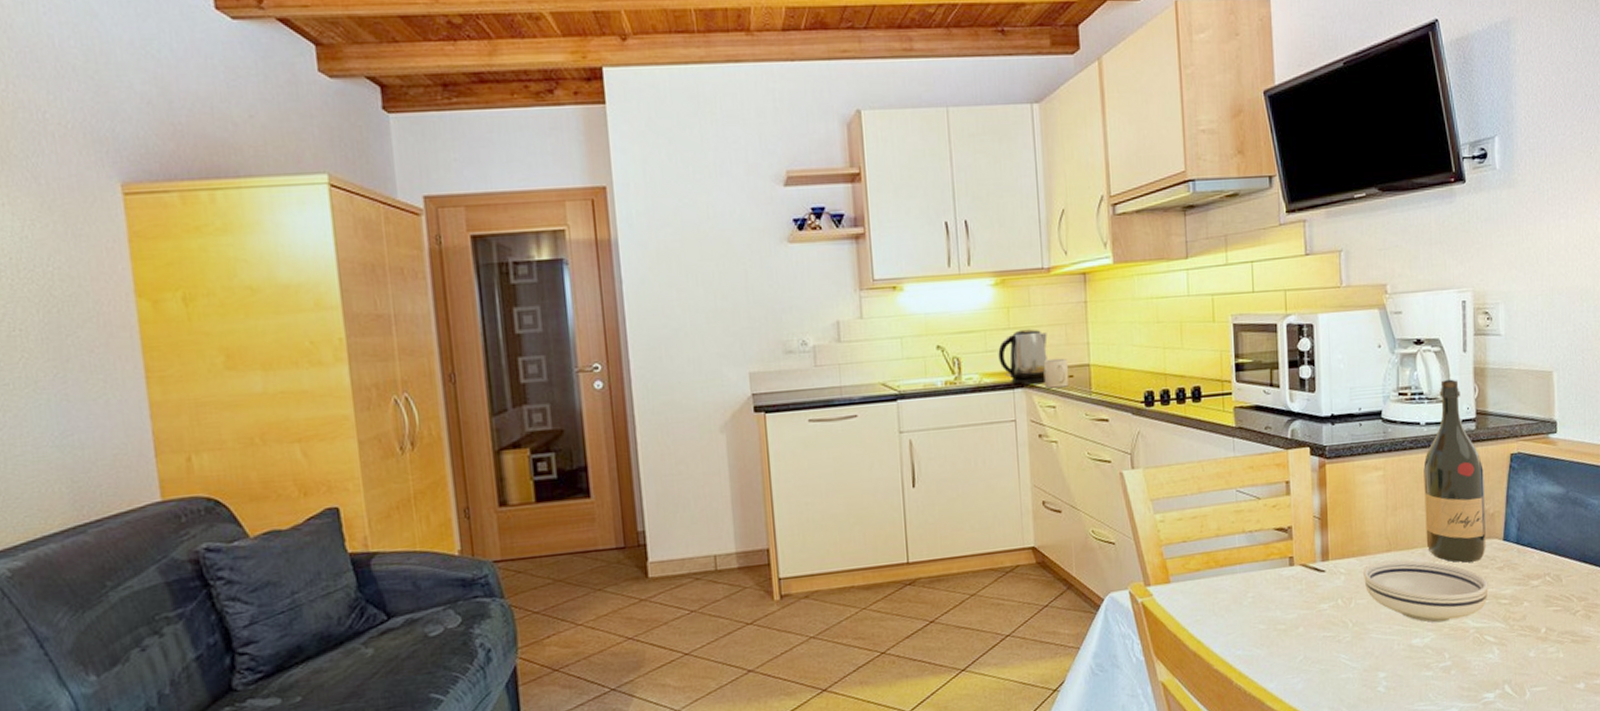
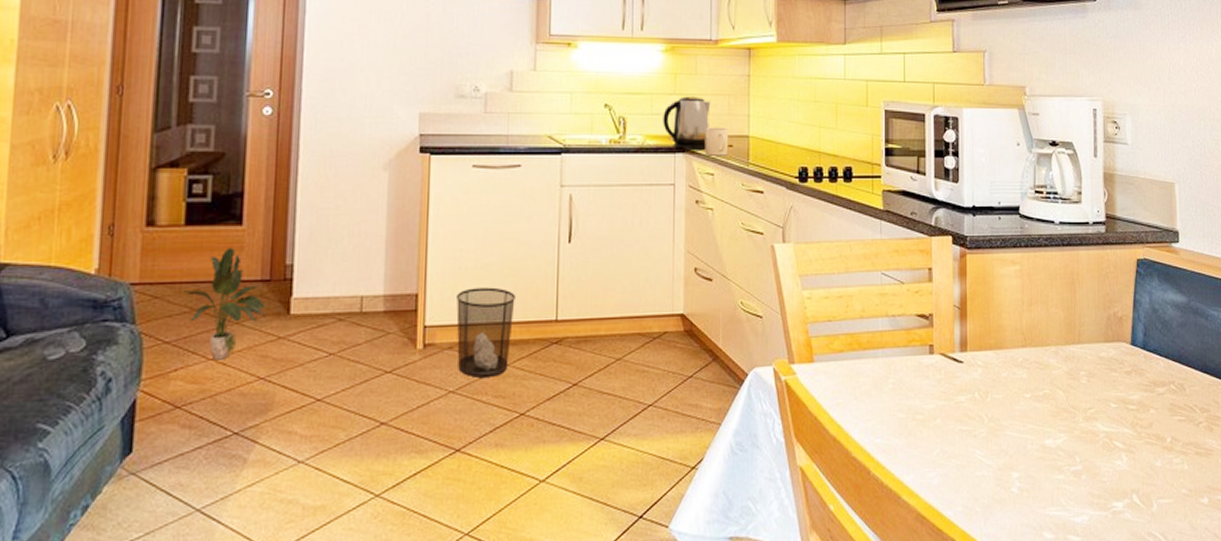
potted plant: none [544,520,626,625] -> present [183,248,266,360]
waste bin: none [806,536,865,623] -> present [455,287,515,378]
bowl: present [1363,560,1488,623] -> none [1000,356,1117,424]
wine bottle: present [1423,379,1486,563] -> none [1057,182,1115,364]

